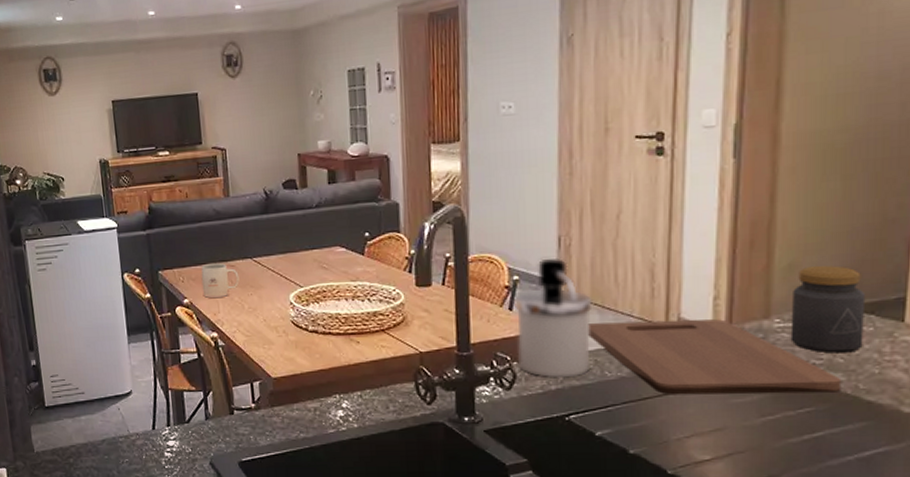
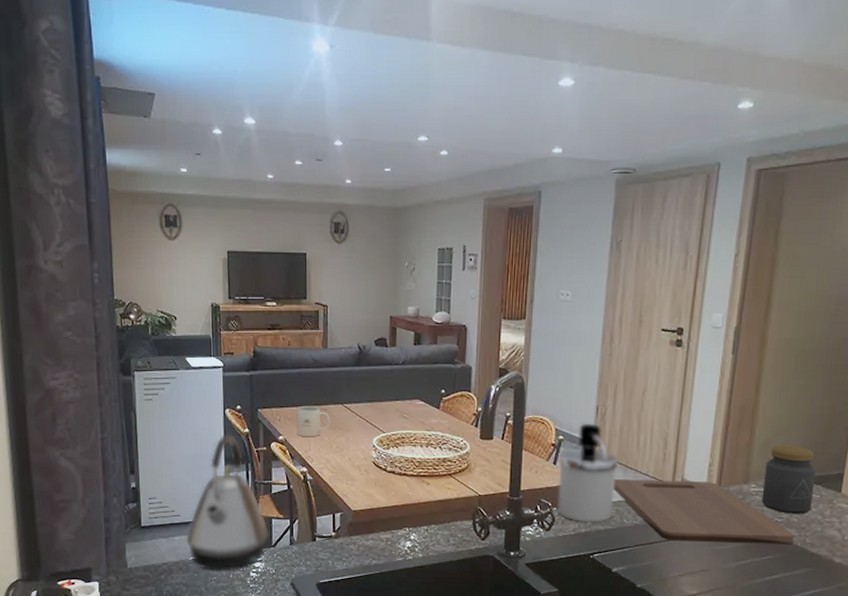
kettle: none [91,299,183,451] -> present [185,433,270,570]

